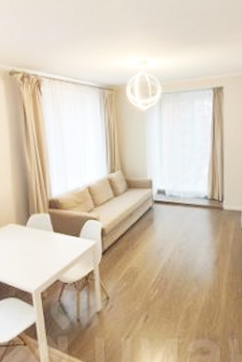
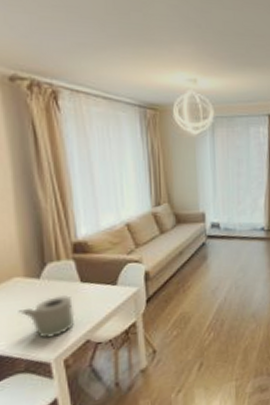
toilet paper roll: none [11,241,49,273] -> present [18,295,75,338]

